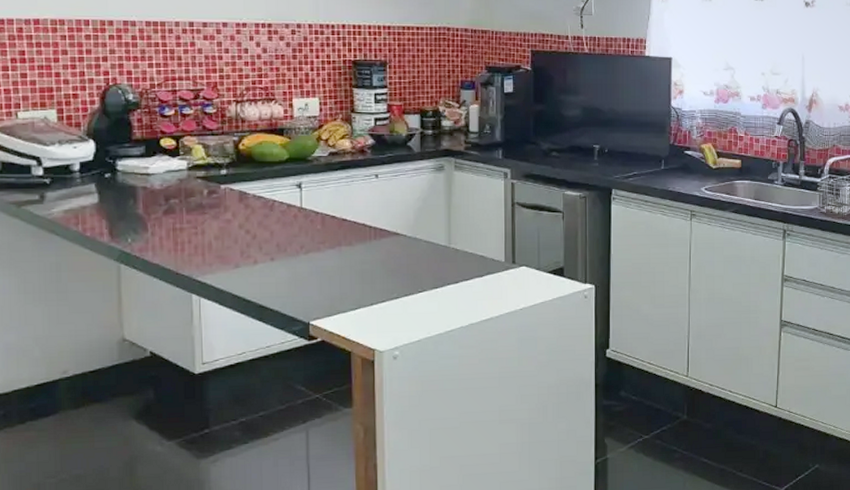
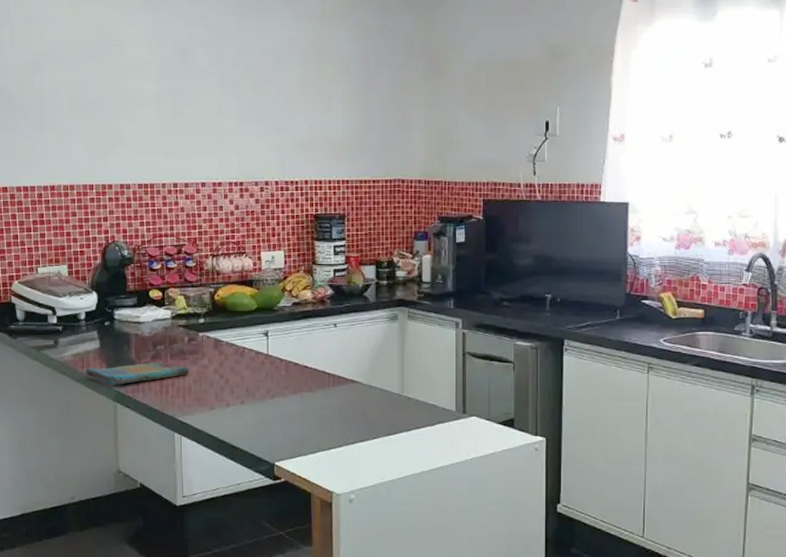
dish towel: none [80,217,210,244] -> present [85,362,190,385]

